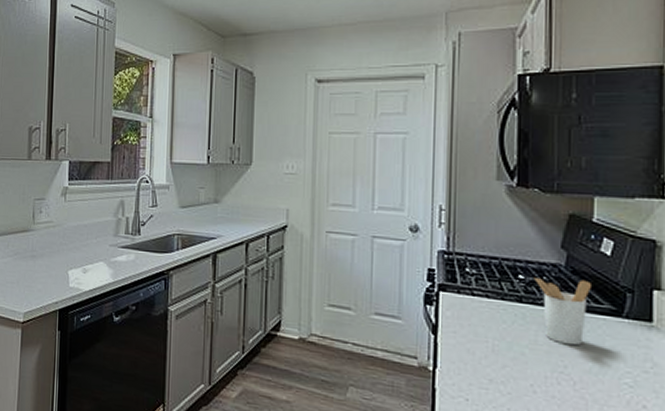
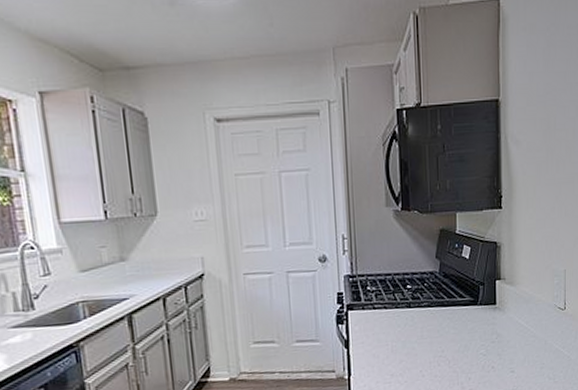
utensil holder: present [534,278,591,346] -> none [418,281,457,334]

